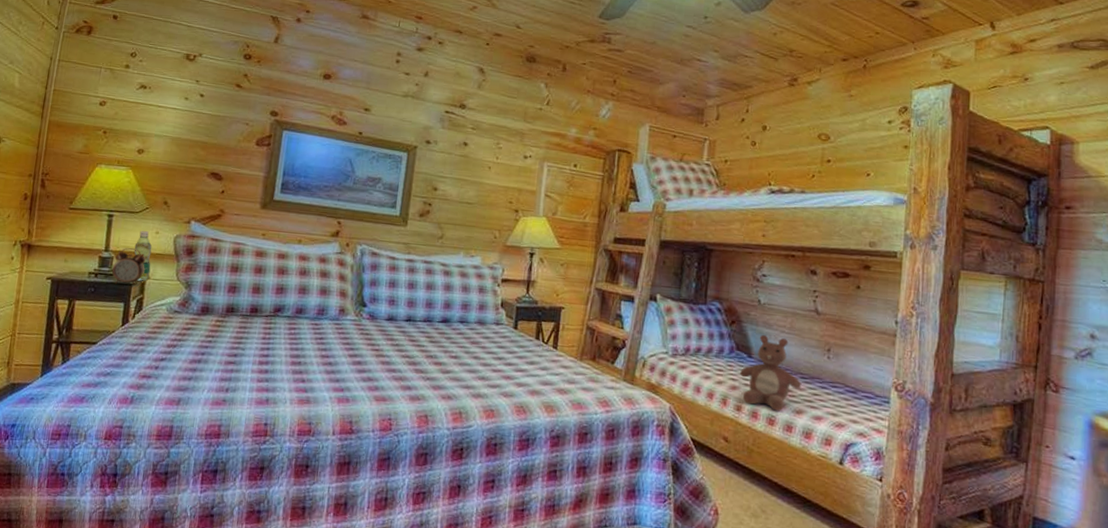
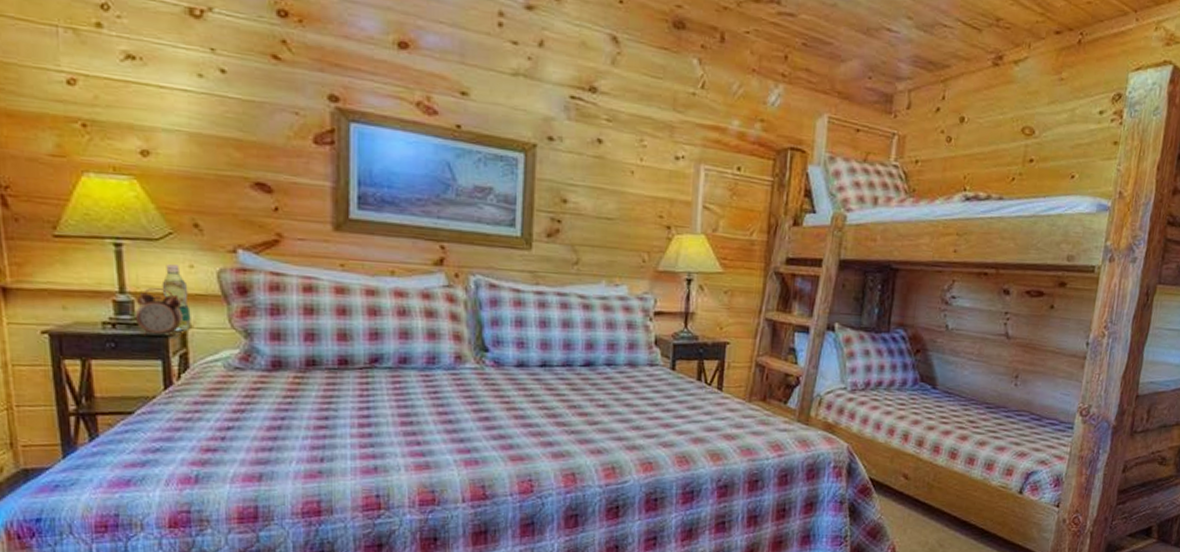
stuffed animal: present [740,334,802,411] -> none [923,363,987,444]

